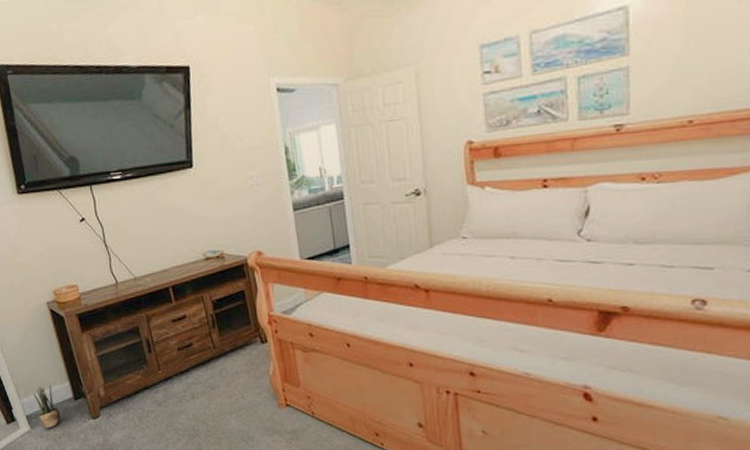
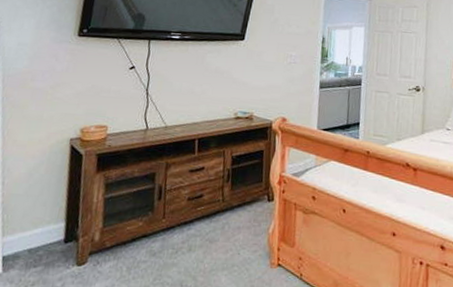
potted plant: present [33,384,61,429] -> none [16,223,44,274]

